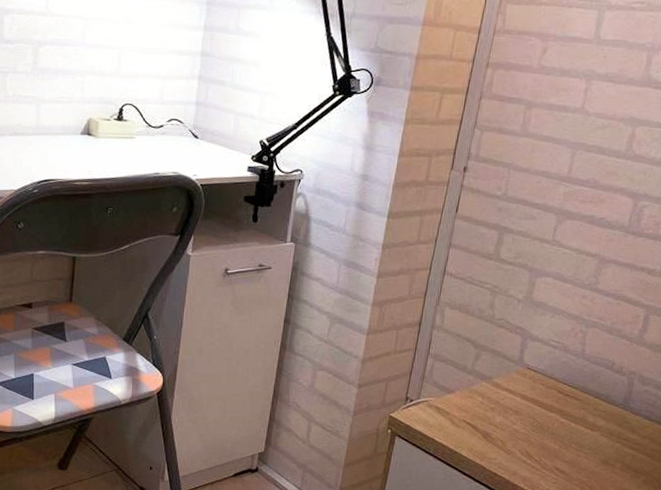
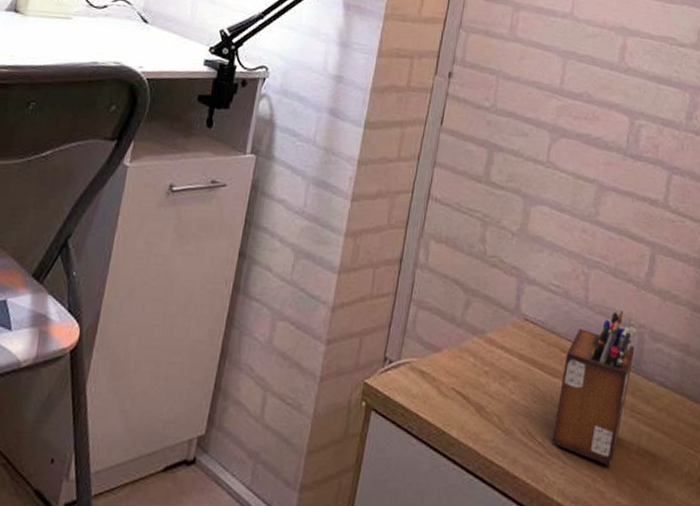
desk organizer: none [547,361,628,478] -> present [552,311,637,465]

